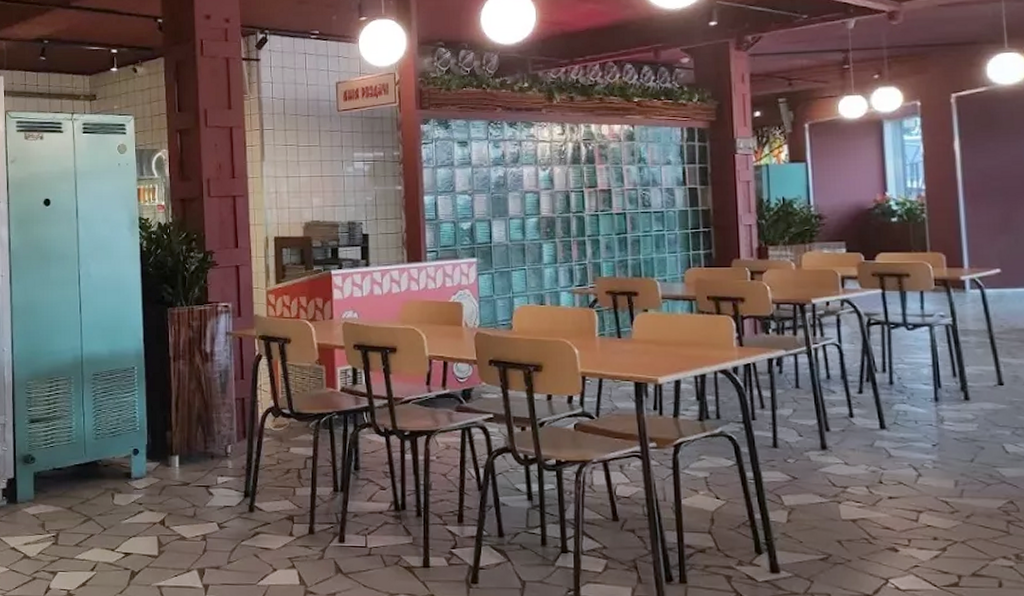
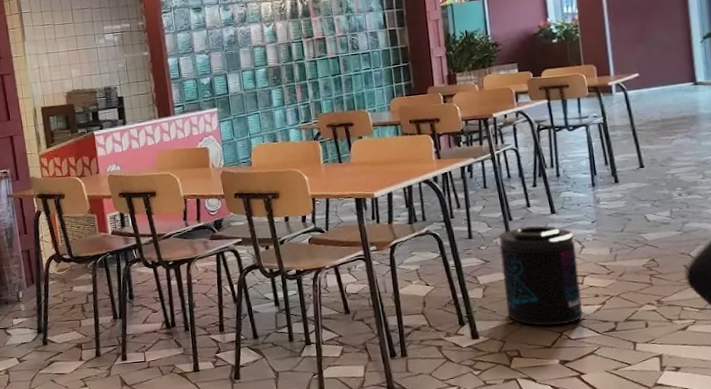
supplement container: none [811,440,916,570] -> present [499,225,583,326]

